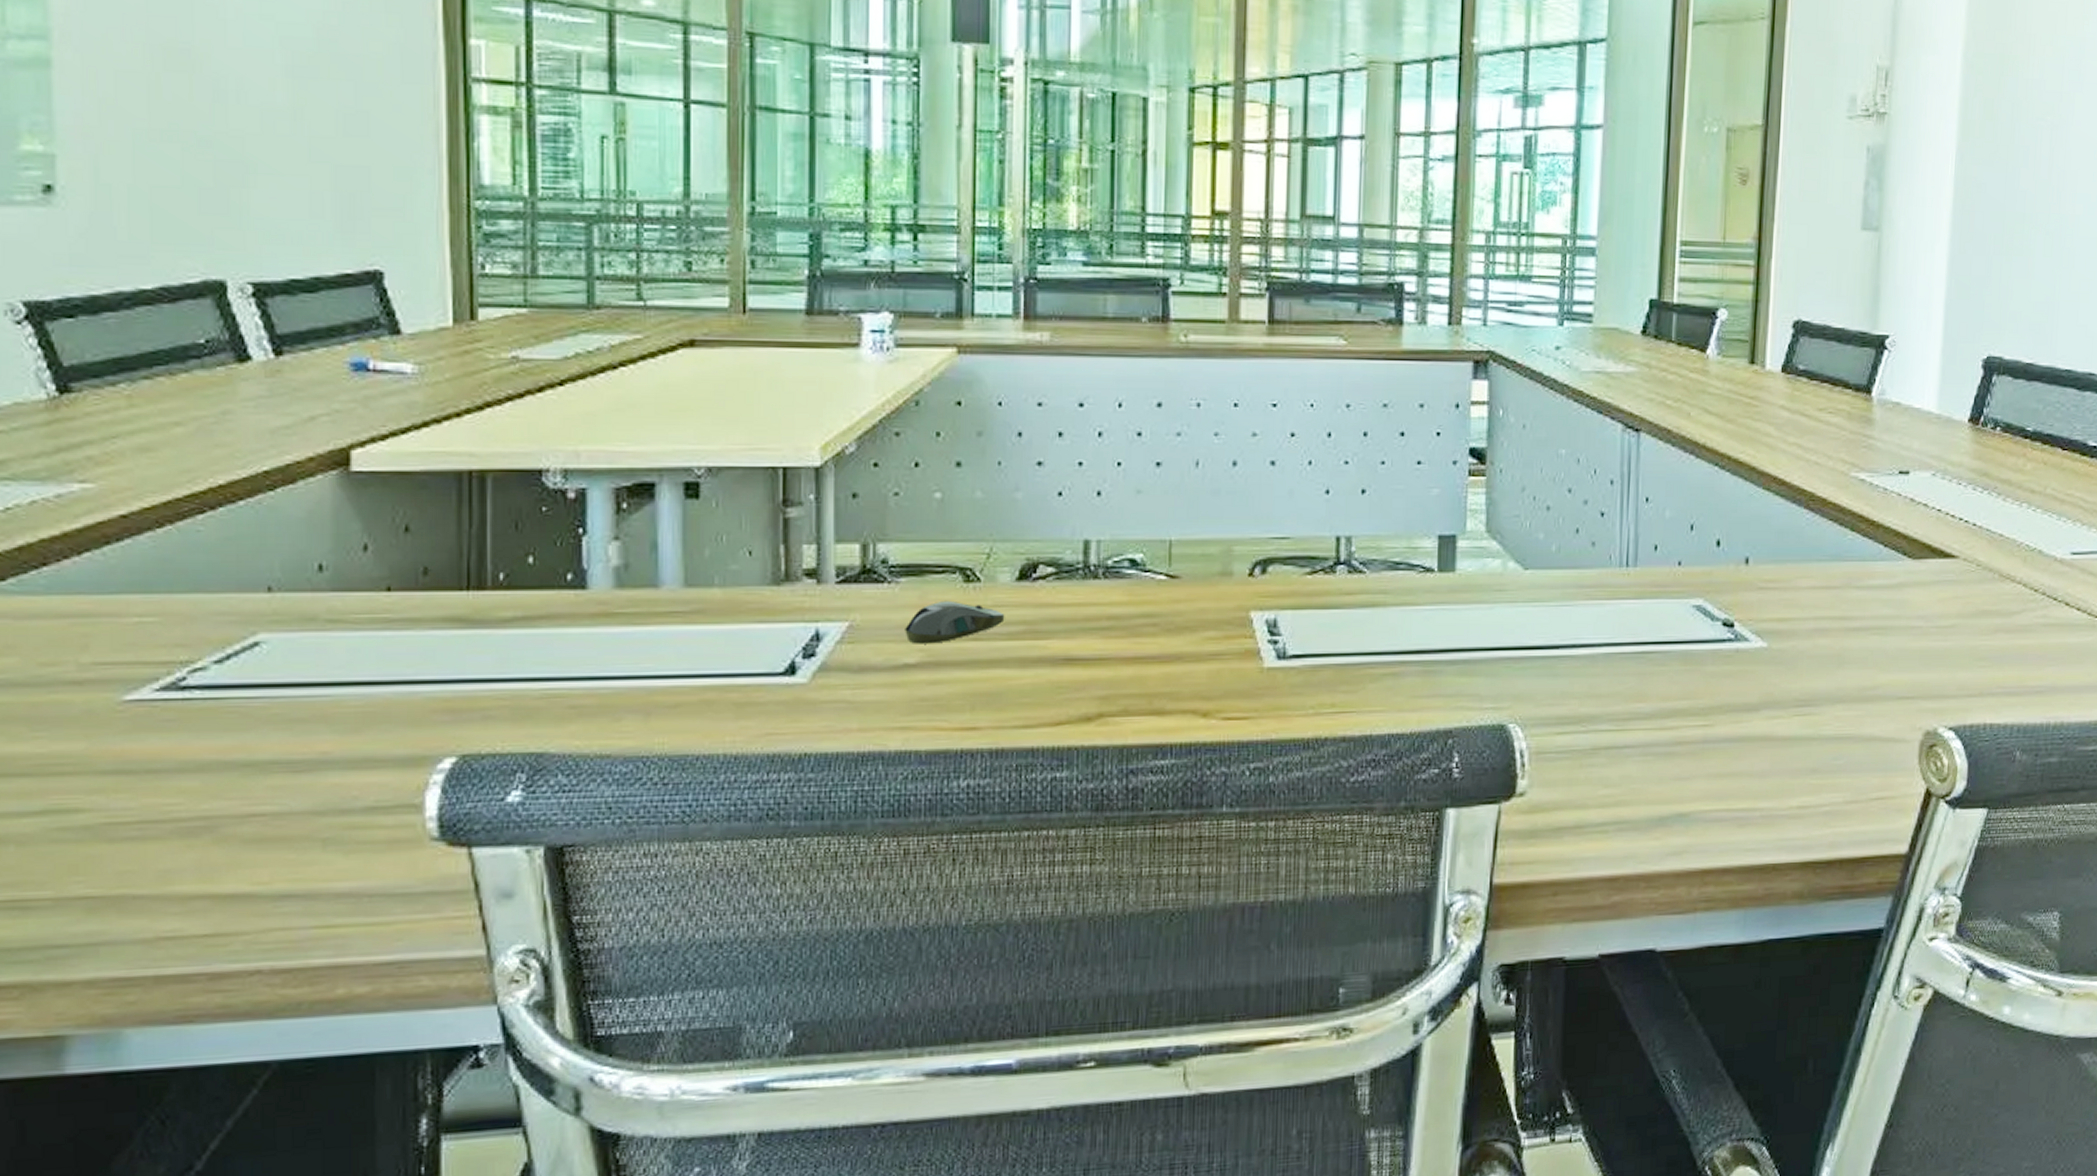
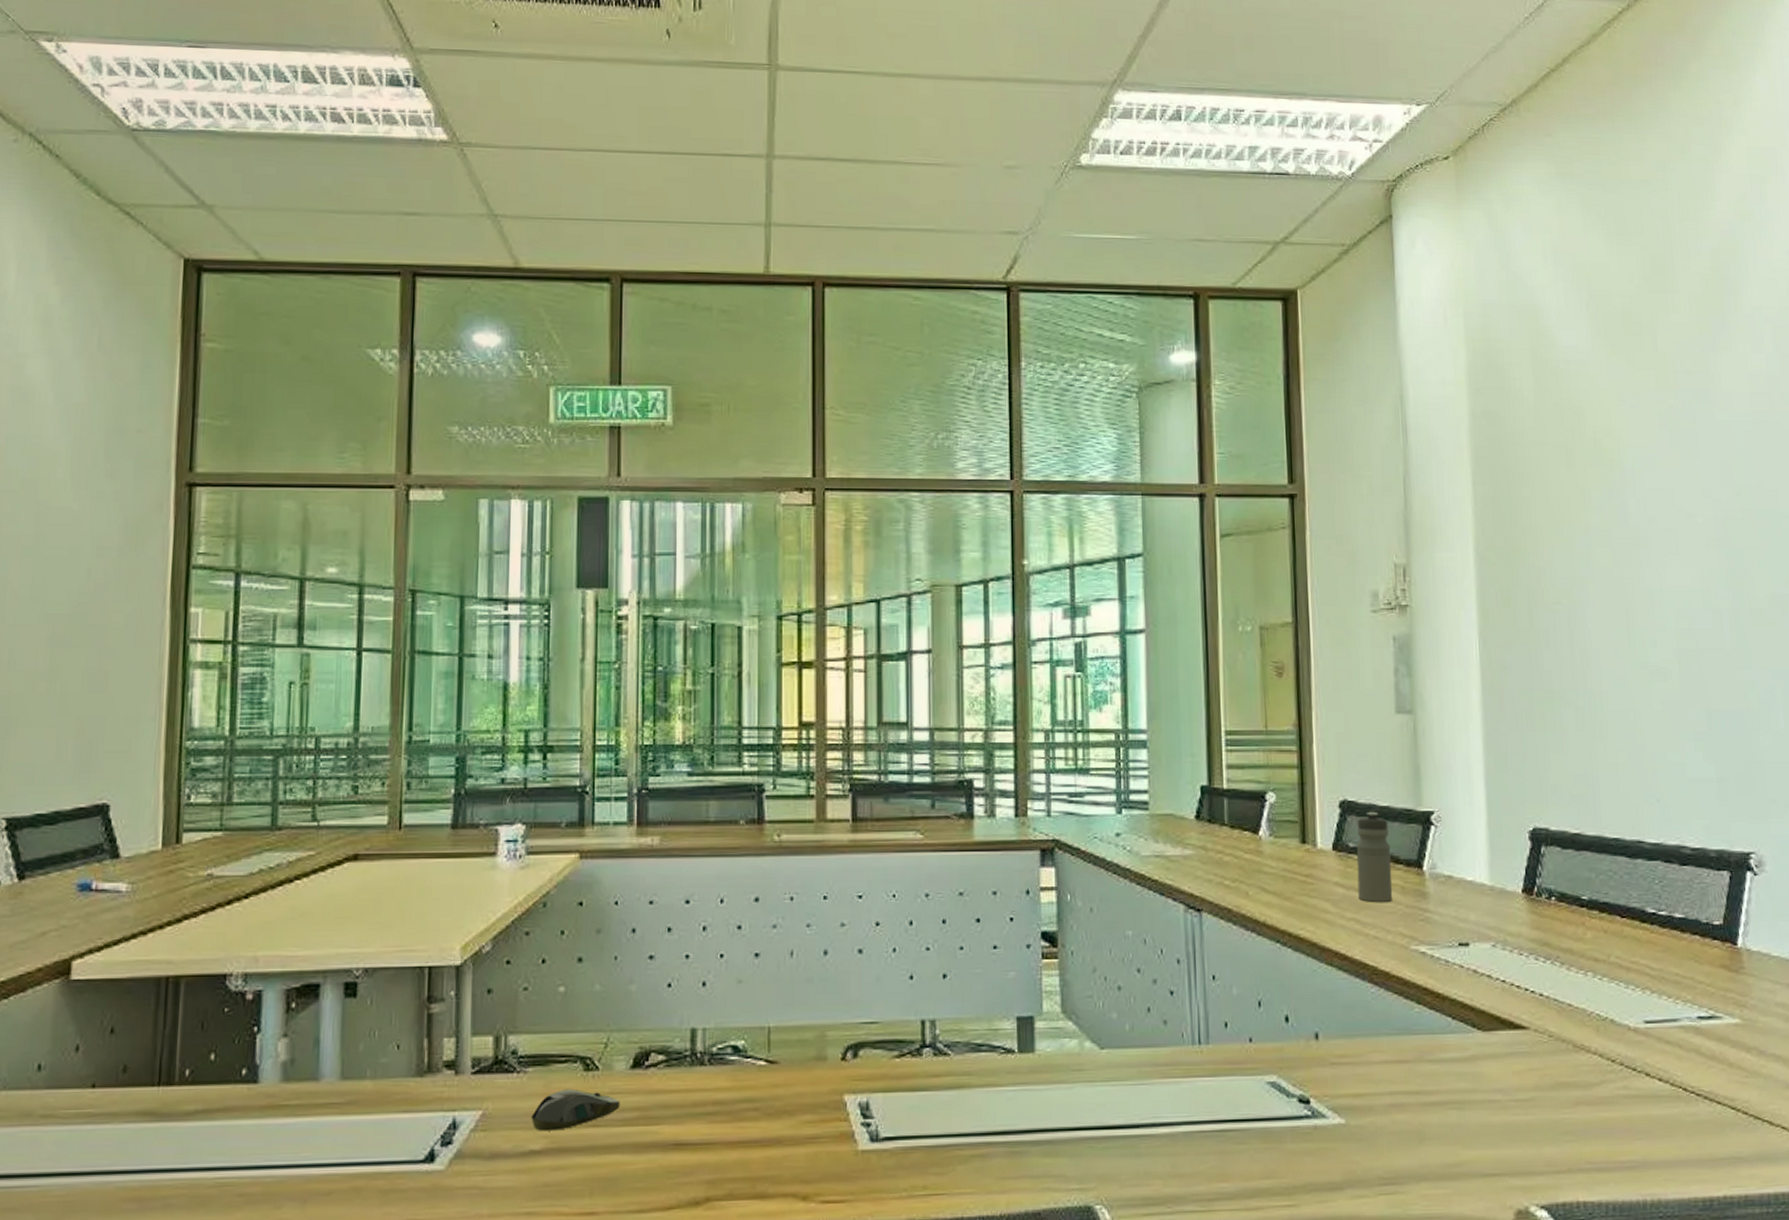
water bottle: none [1803,333,1841,429] -> present [1356,811,1393,903]

